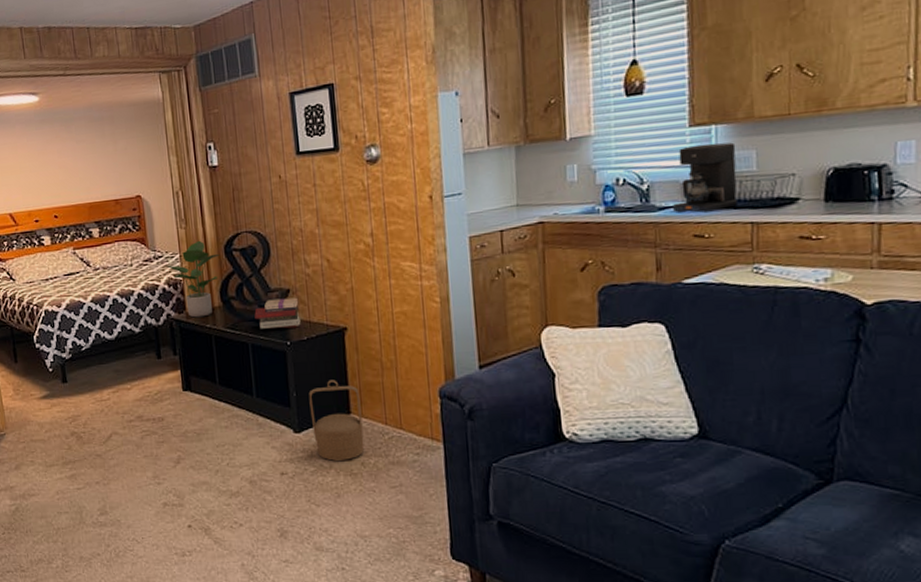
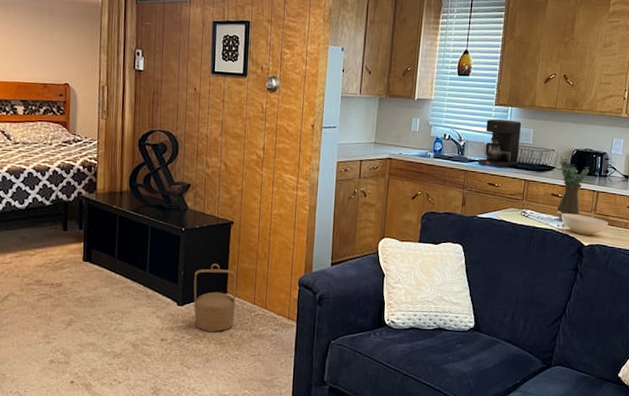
potted plant: present [165,240,221,318] -> none [82,131,135,199]
books: present [254,297,301,330] -> none [157,190,197,217]
vase: none [806,182,861,273] -> present [557,157,590,221]
bowl: none [820,260,907,289] -> present [561,213,609,235]

